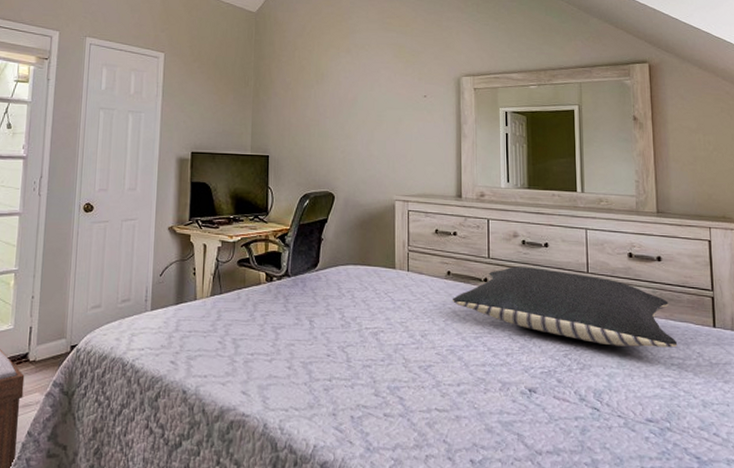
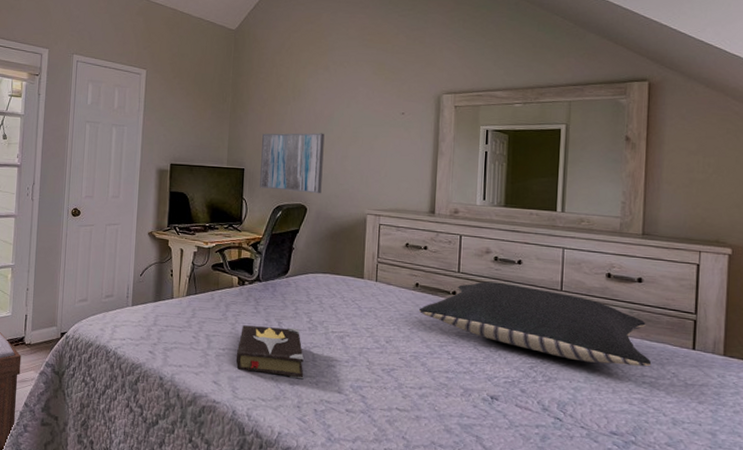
hardback book: none [265,326,338,383] -> present [235,325,304,380]
wall art: none [285,116,349,181] -> present [260,132,325,194]

